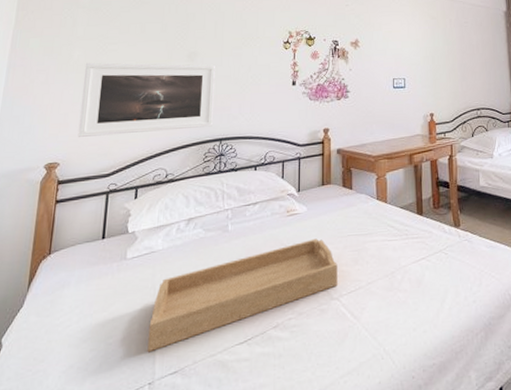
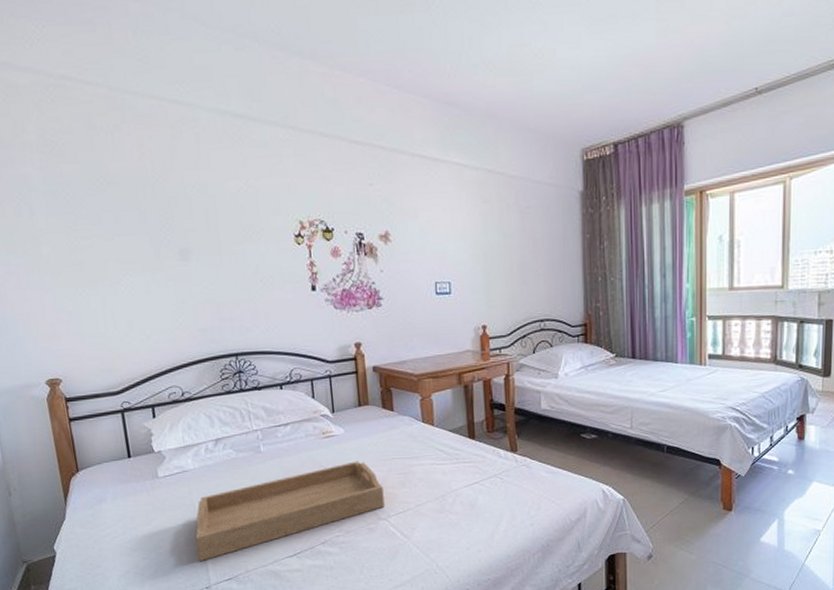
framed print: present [77,62,215,137] -> none [59,262,224,351]

